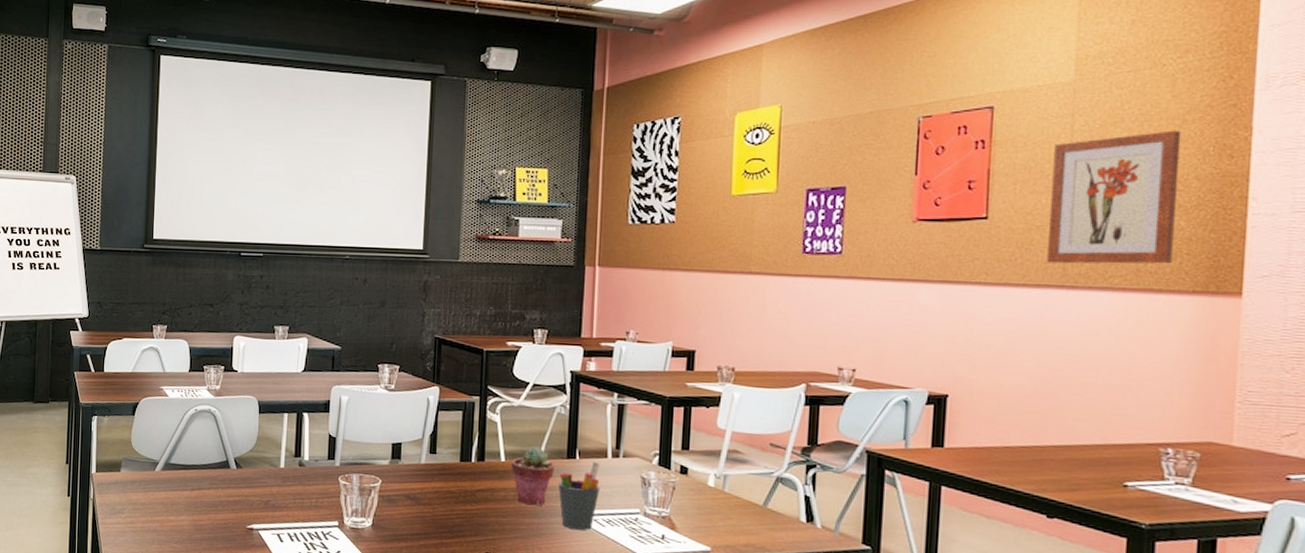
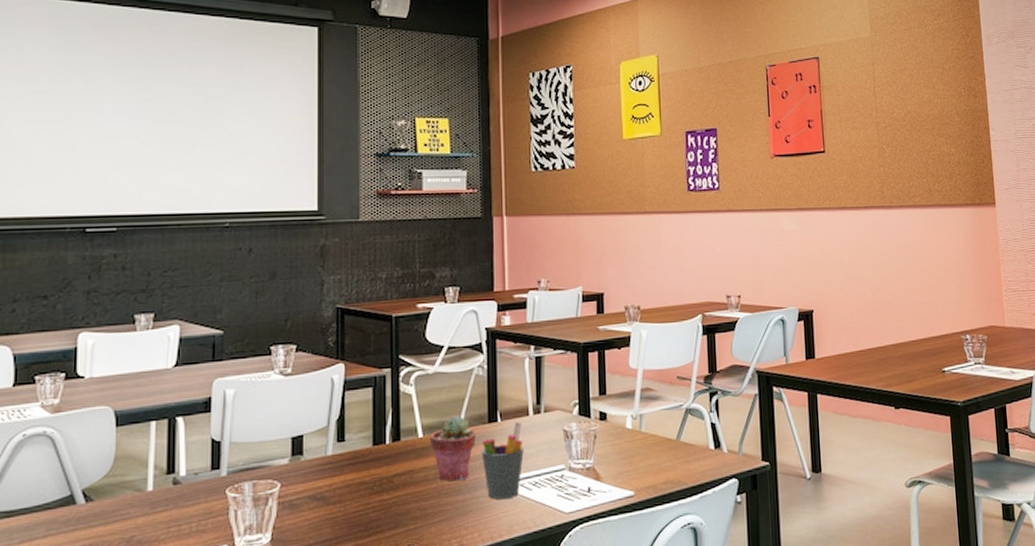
wall art: present [1046,130,1182,264] -> none [864,76,950,188]

